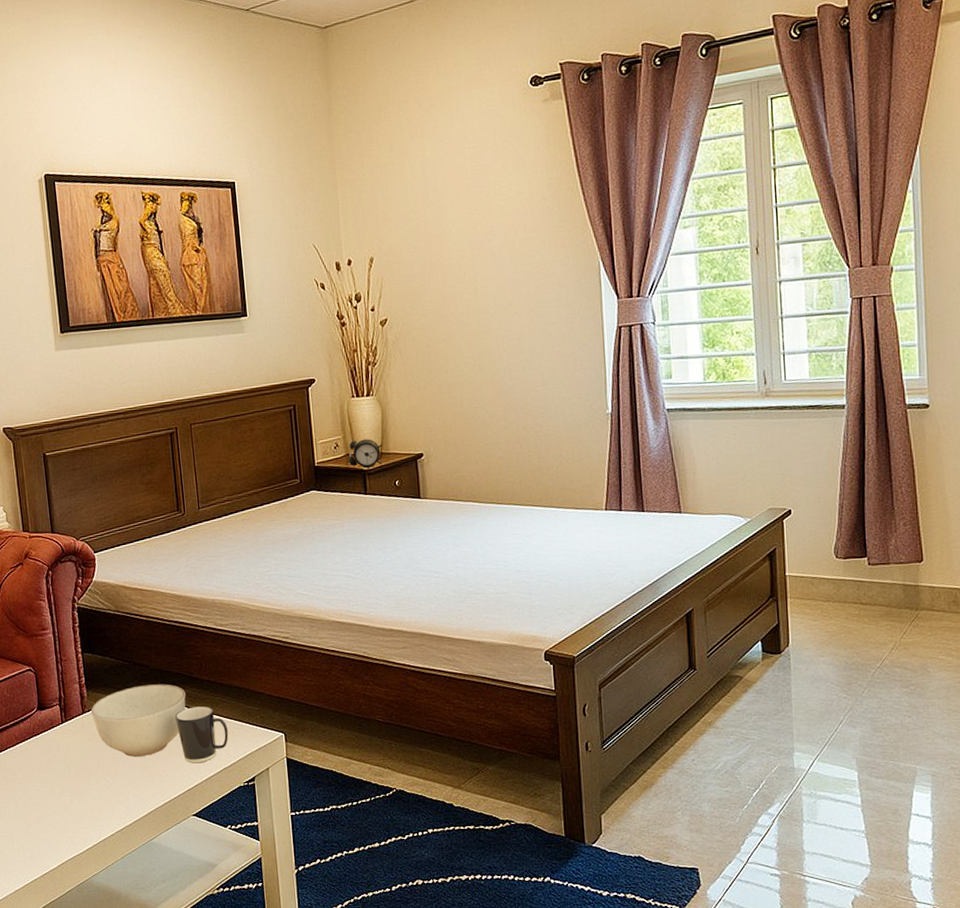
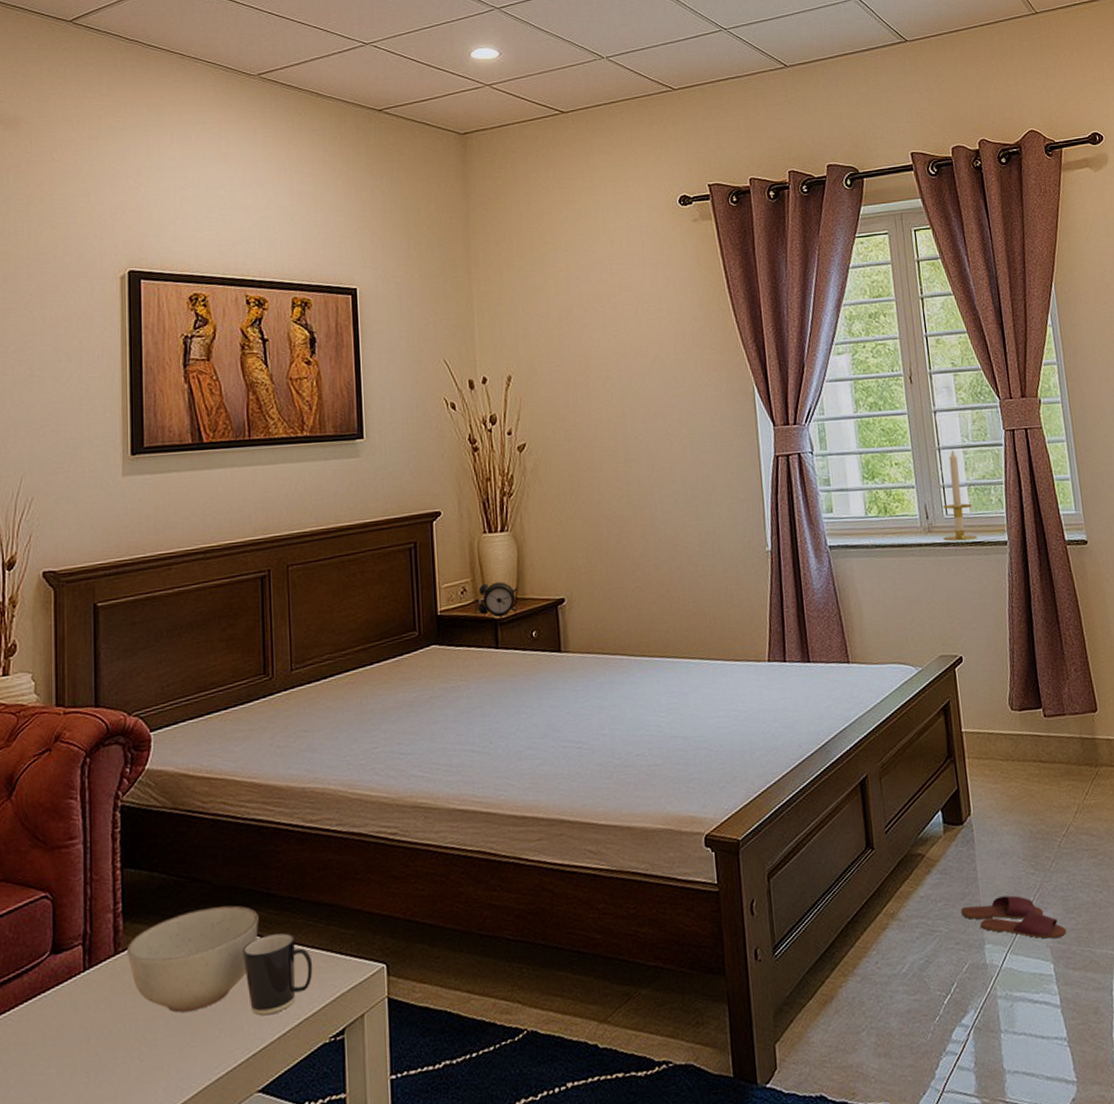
slippers: none [773,714,873,751] -> present [960,895,1067,939]
candle: none [779,318,815,405] -> present [942,449,977,542]

